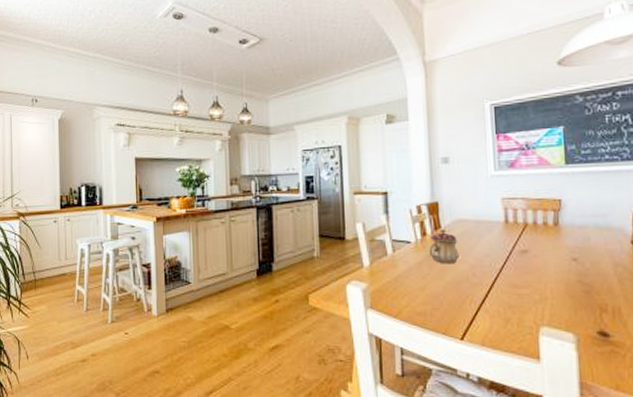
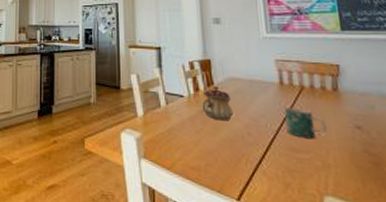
mug: none [508,245,547,275] -> present [284,107,328,139]

